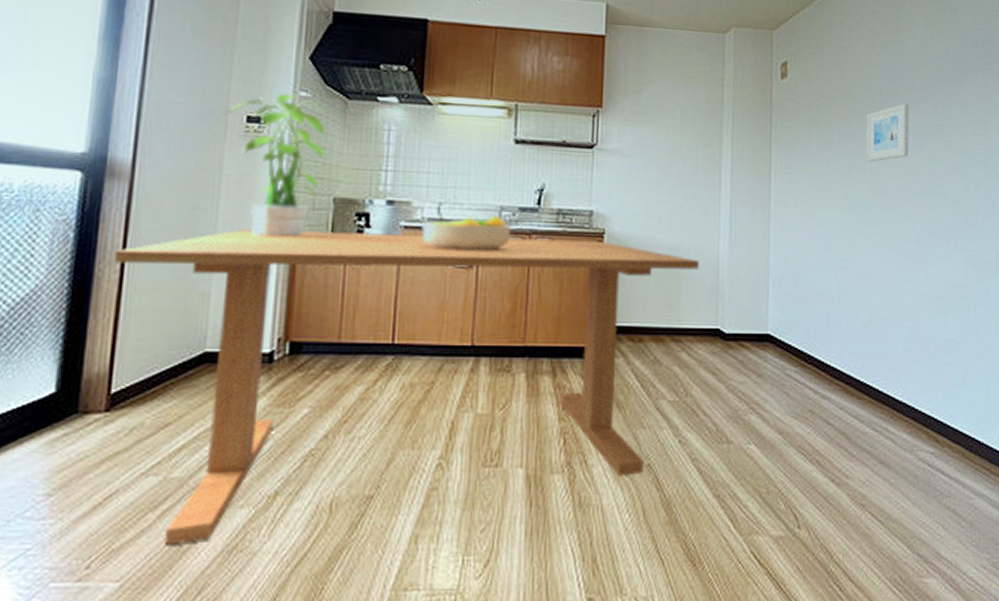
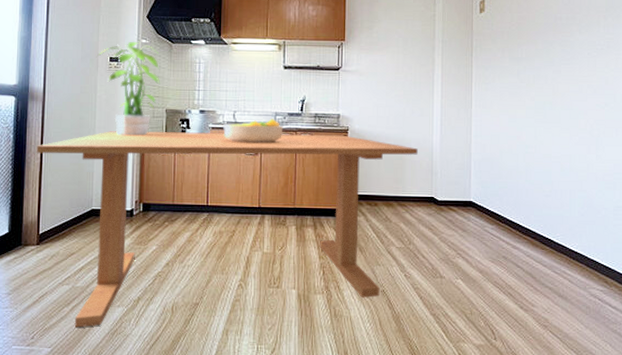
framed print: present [865,103,909,162] -> none [548,27,584,73]

